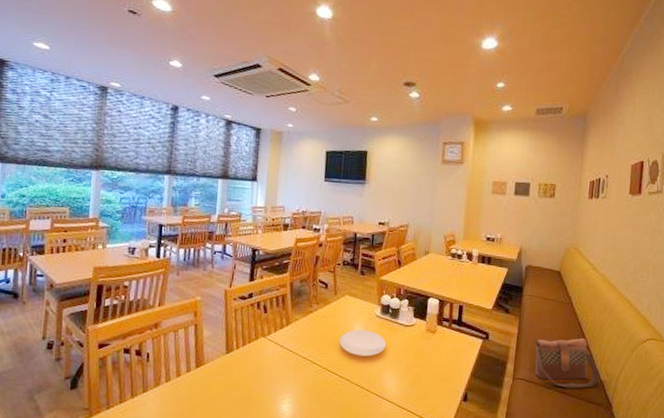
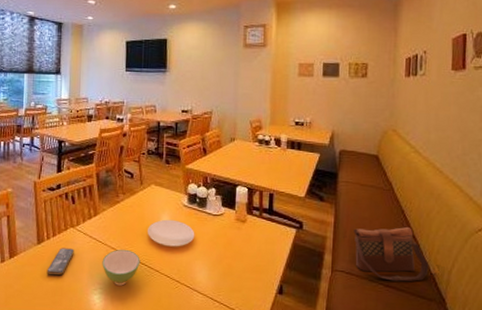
mobile phone: none [234,357,264,385] -> present [46,248,74,276]
bowl: none [292,358,331,395] -> present [102,249,140,286]

